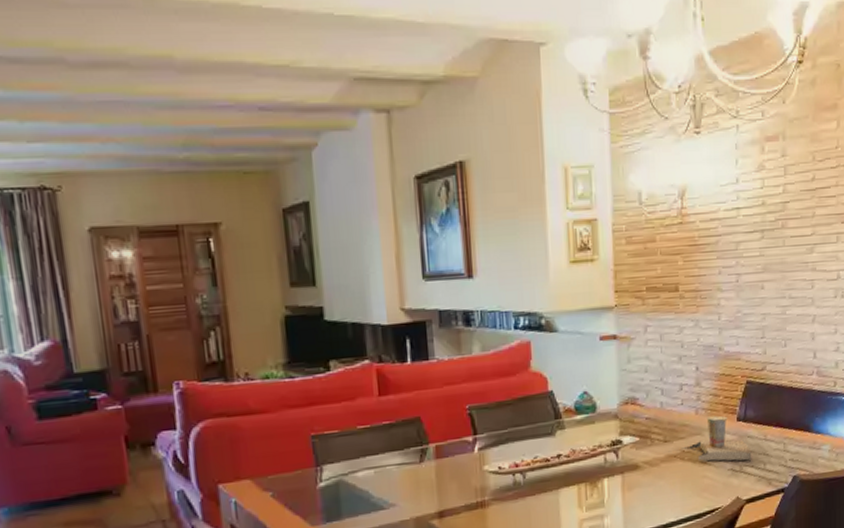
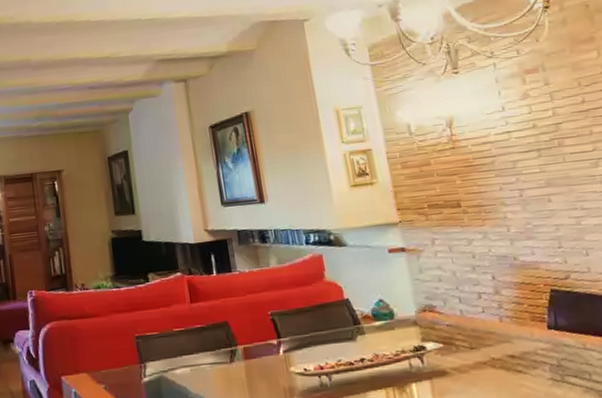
cup: present [687,415,752,461] -> none [497,323,574,370]

